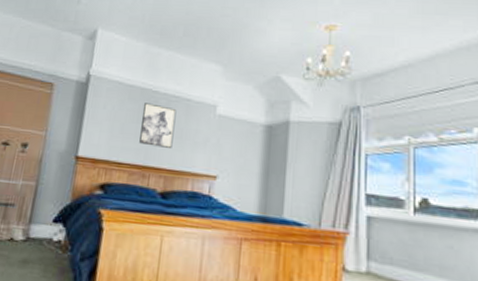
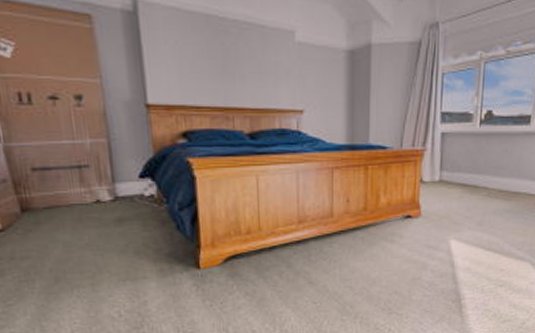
wall art: present [139,103,177,148] -> none [211,33,253,85]

